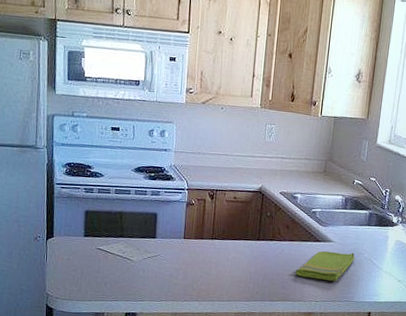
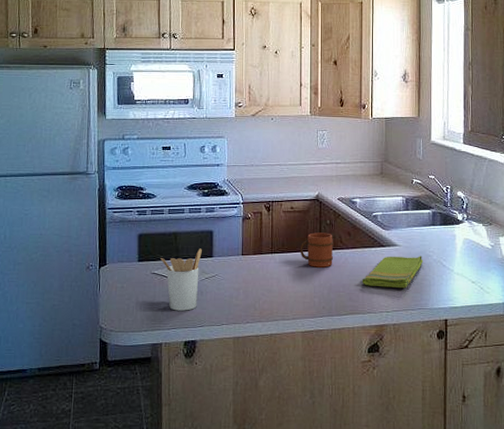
utensil holder: none [106,229,146,286] -> present [160,248,202,311]
mug: none [239,223,272,257] -> present [300,232,333,268]

